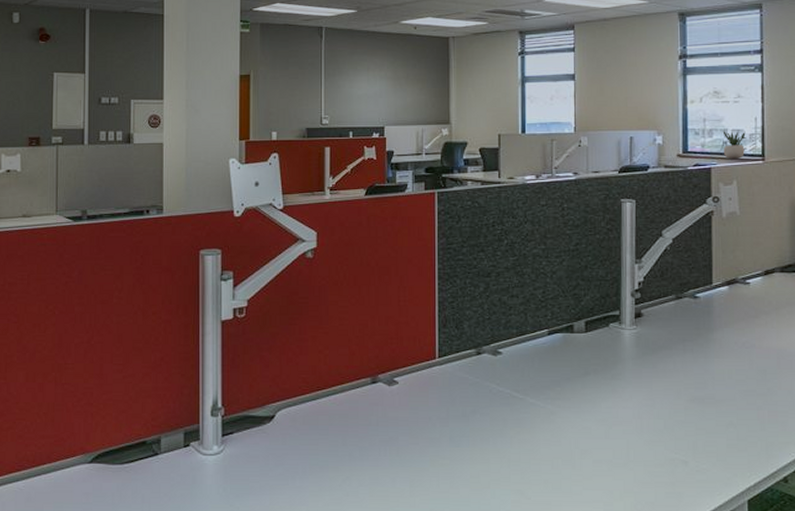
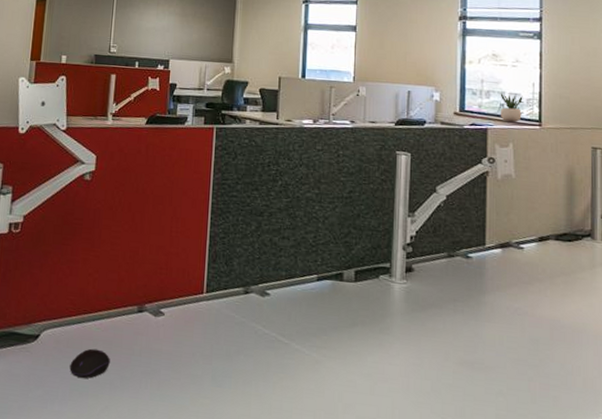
computer mouse: none [308,423,348,452] -> present [69,348,110,378]

